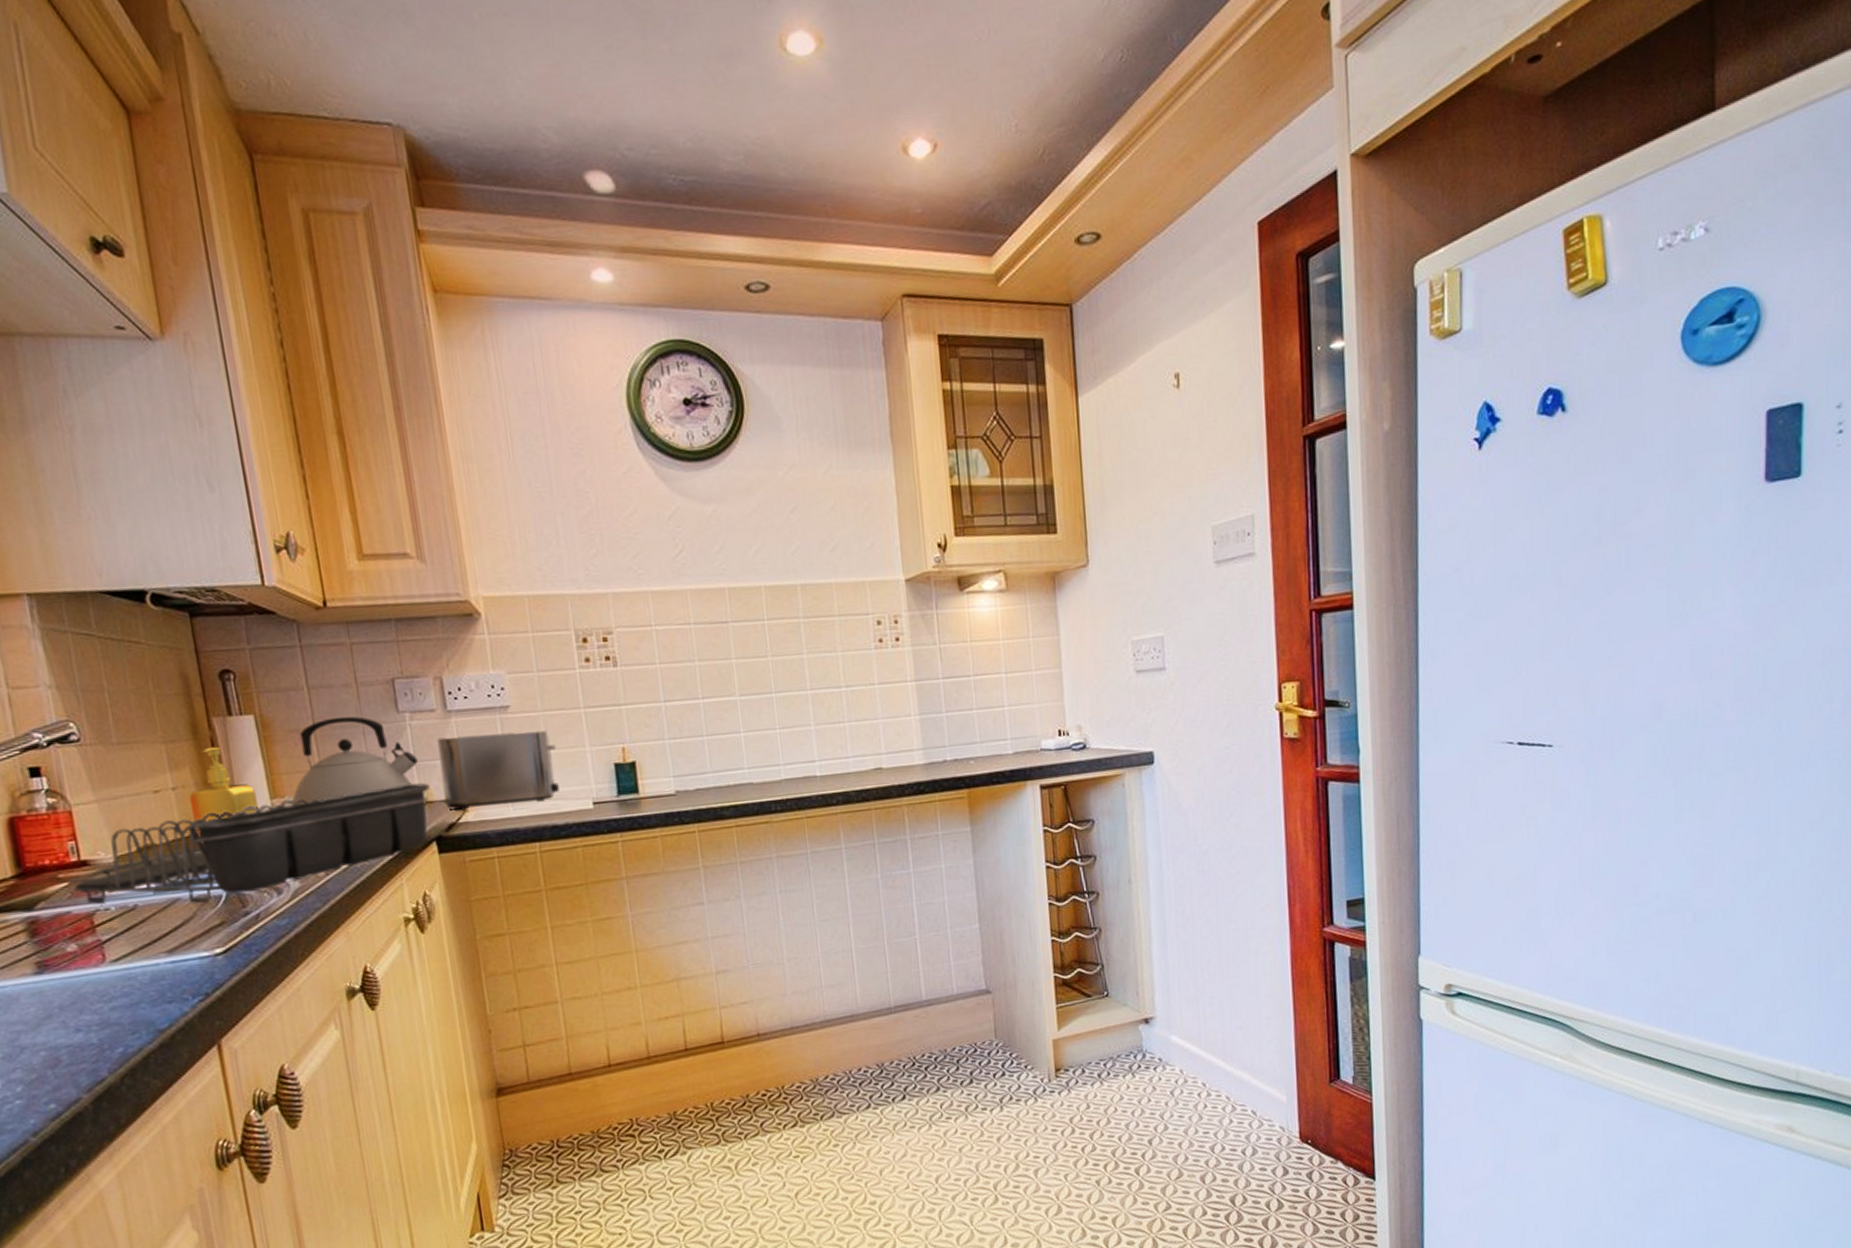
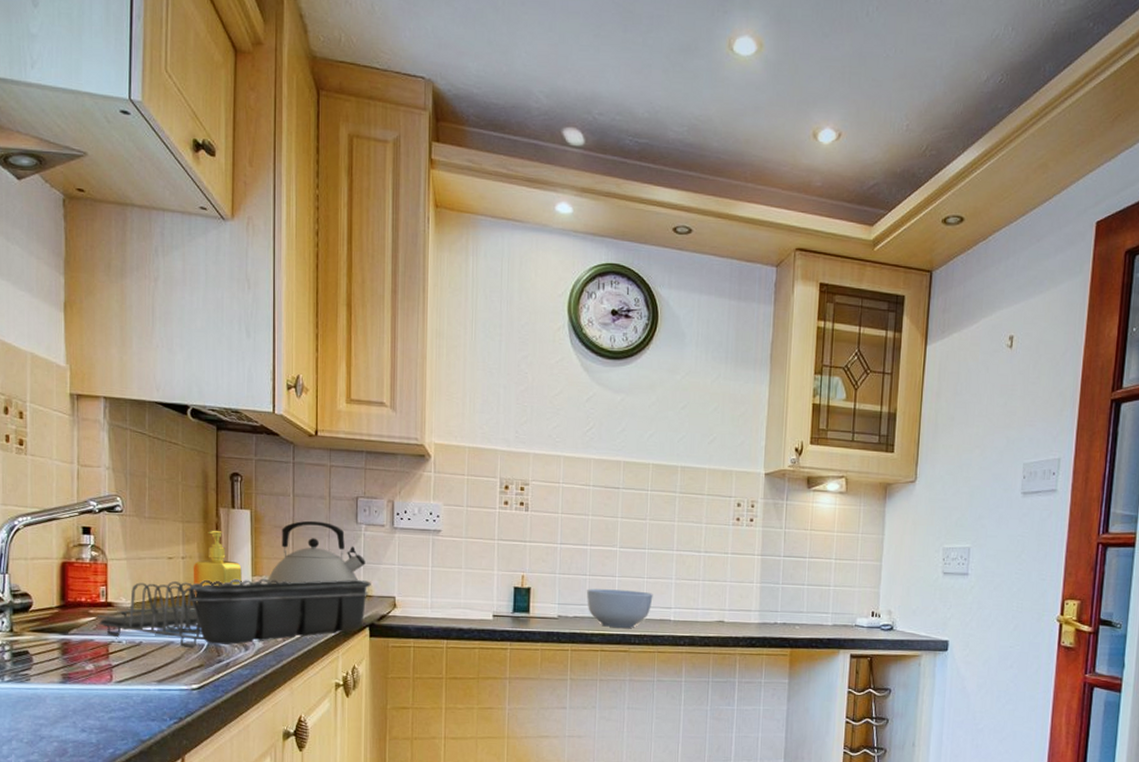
toaster: present [436,729,560,810] -> none [380,548,472,608]
bowl: none [705,745,791,796] -> present [586,588,653,628]

